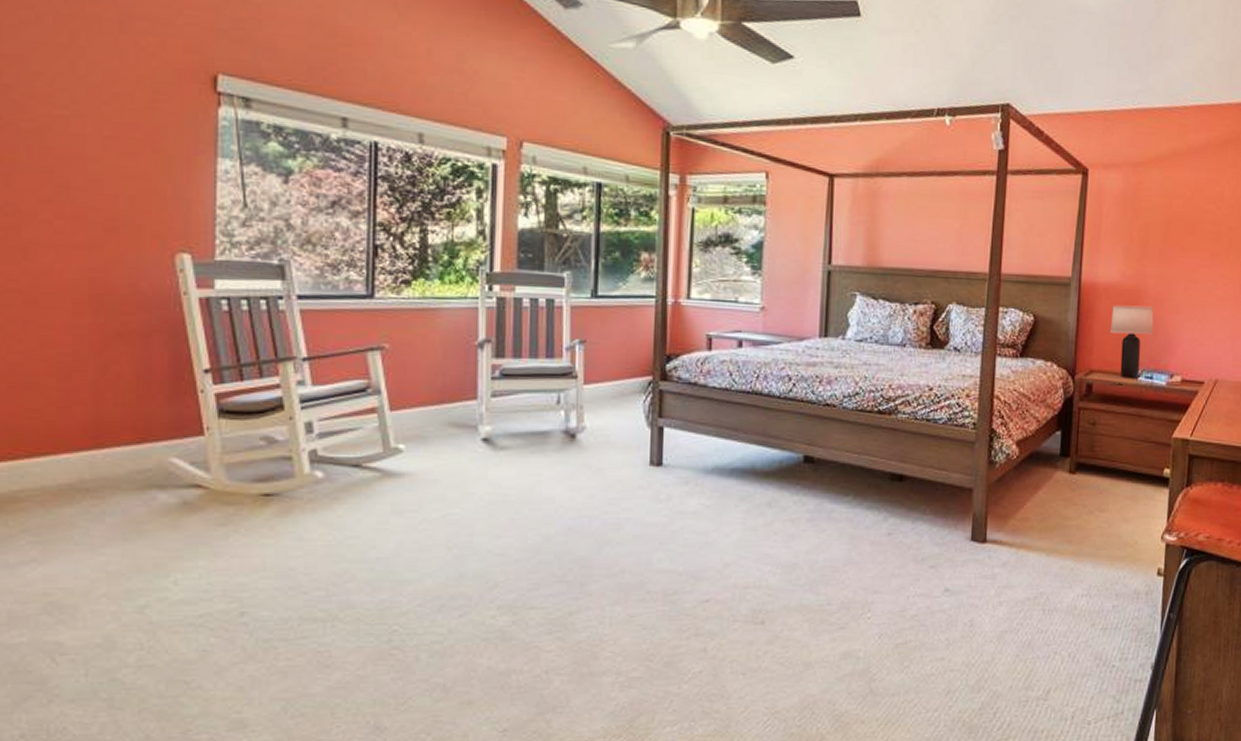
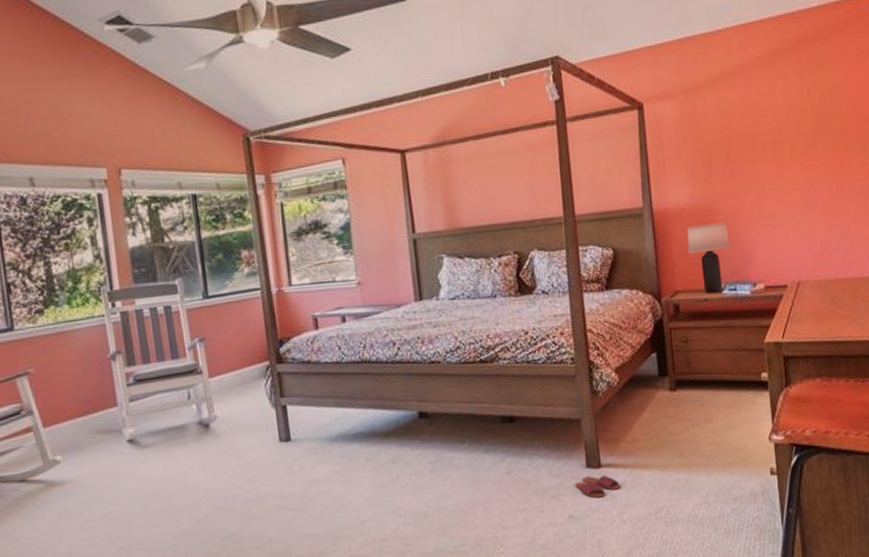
slippers: none [956,550,1003,574] -> present [575,475,620,498]

